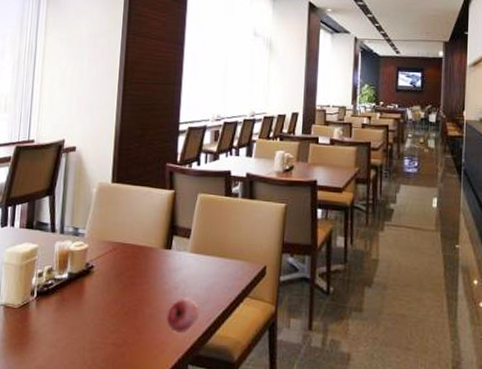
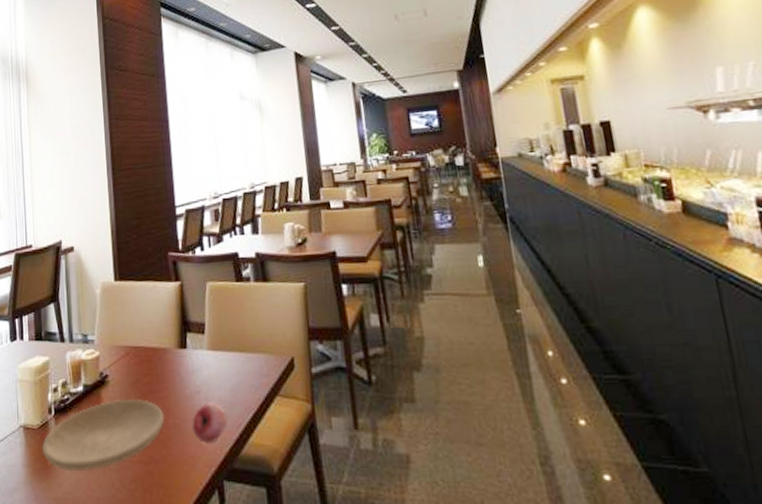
plate: none [20,288,142,349] -> present [42,398,165,472]

